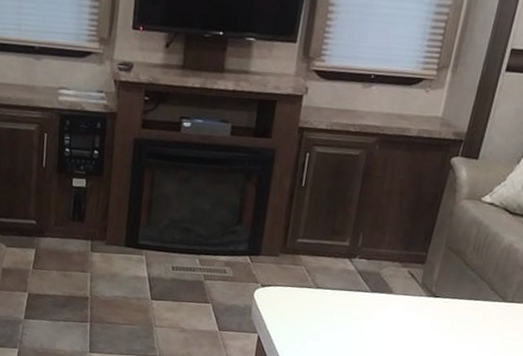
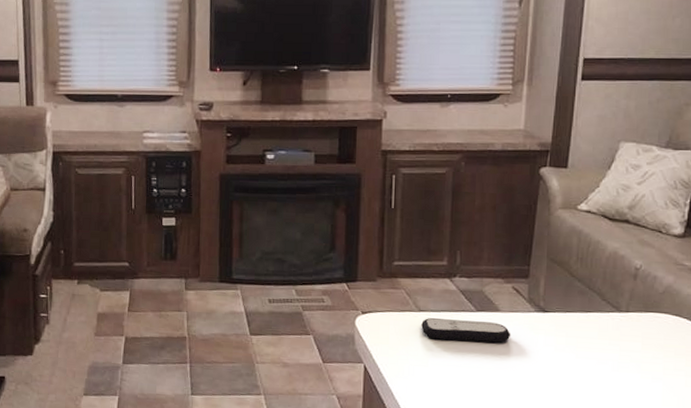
remote control: none [316,295,401,323] -> present [421,318,511,343]

